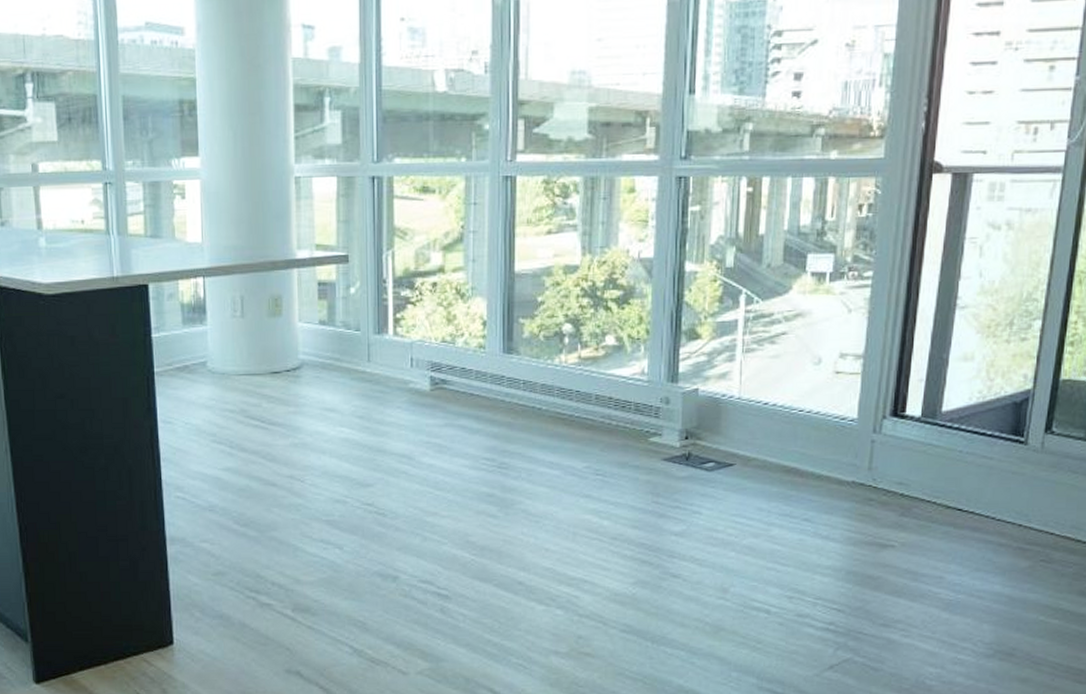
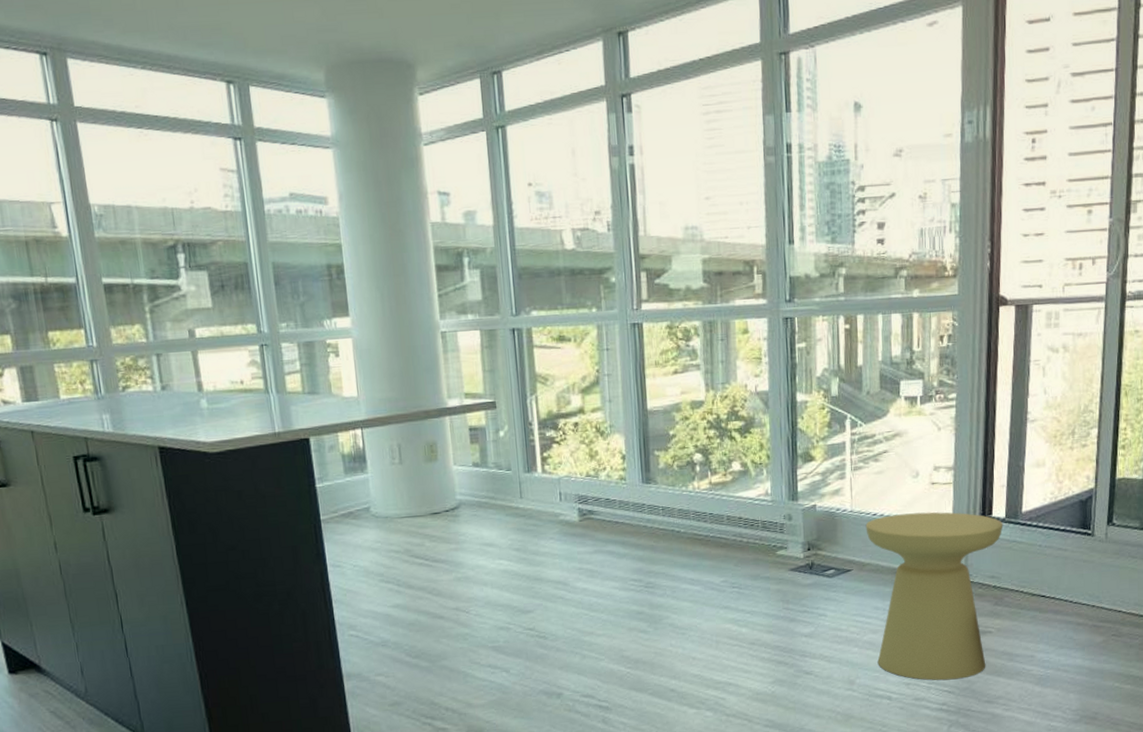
side table: none [754,404,918,597] -> present [865,512,1003,681]

